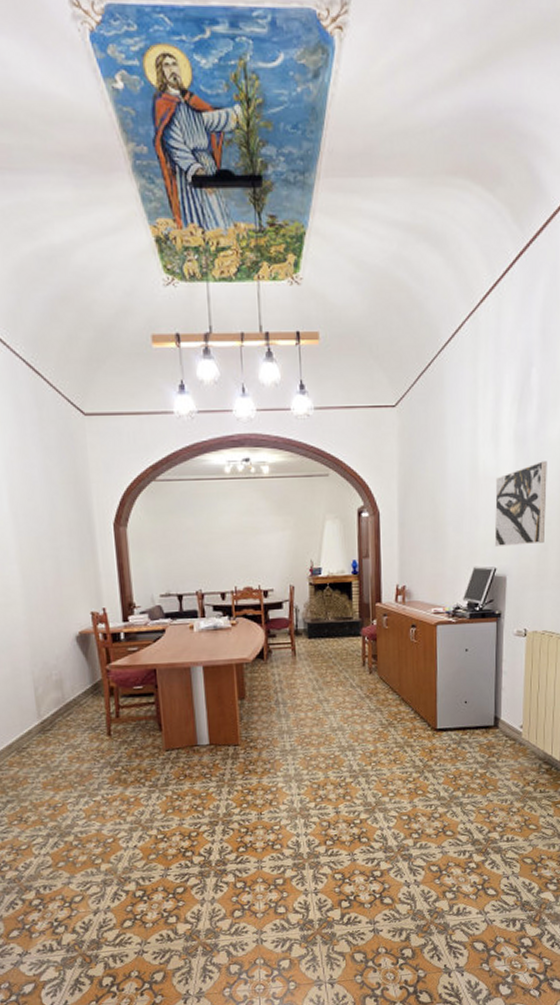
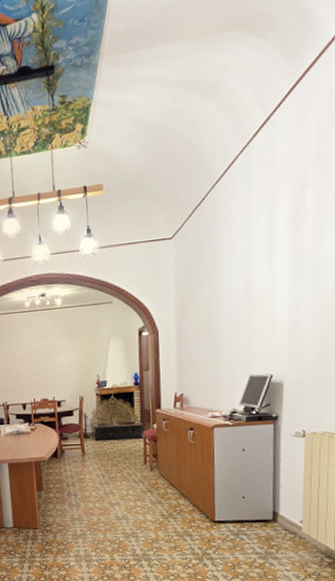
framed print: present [494,461,547,546] -> none [270,273,325,355]

